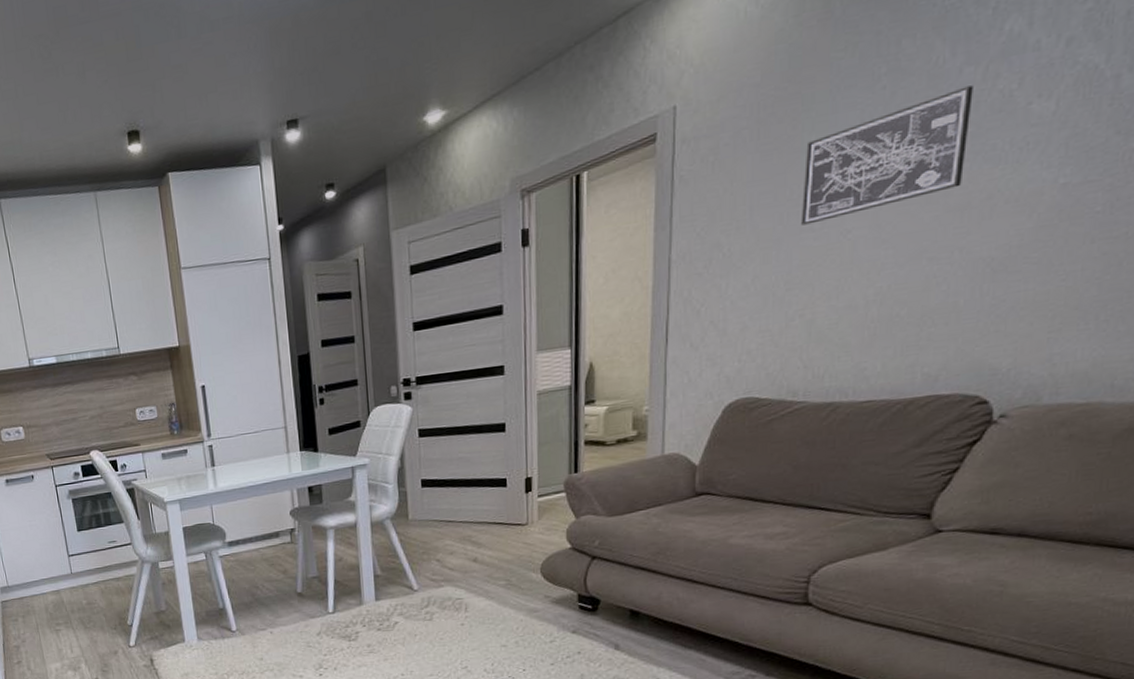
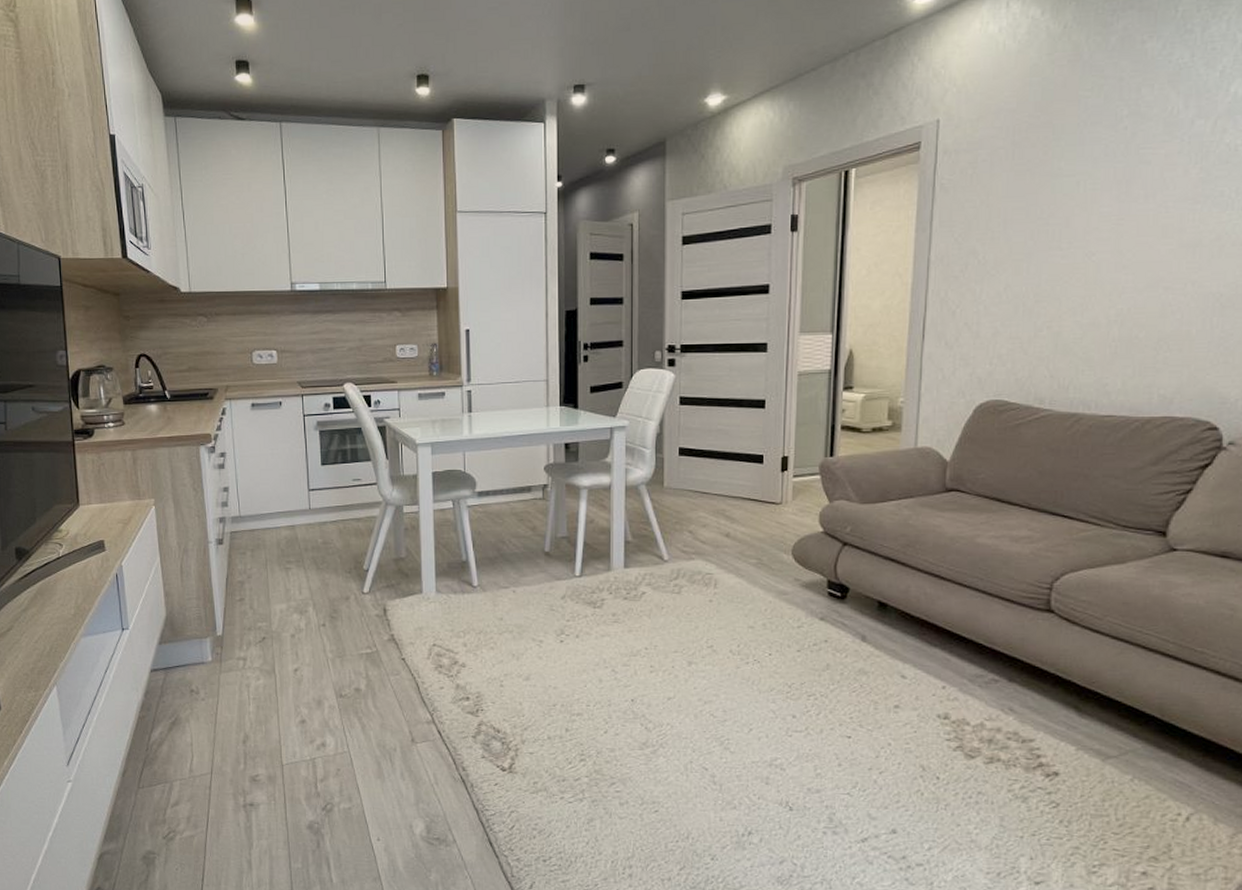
wall art: present [801,85,973,226] -> none [1050,136,1204,243]

